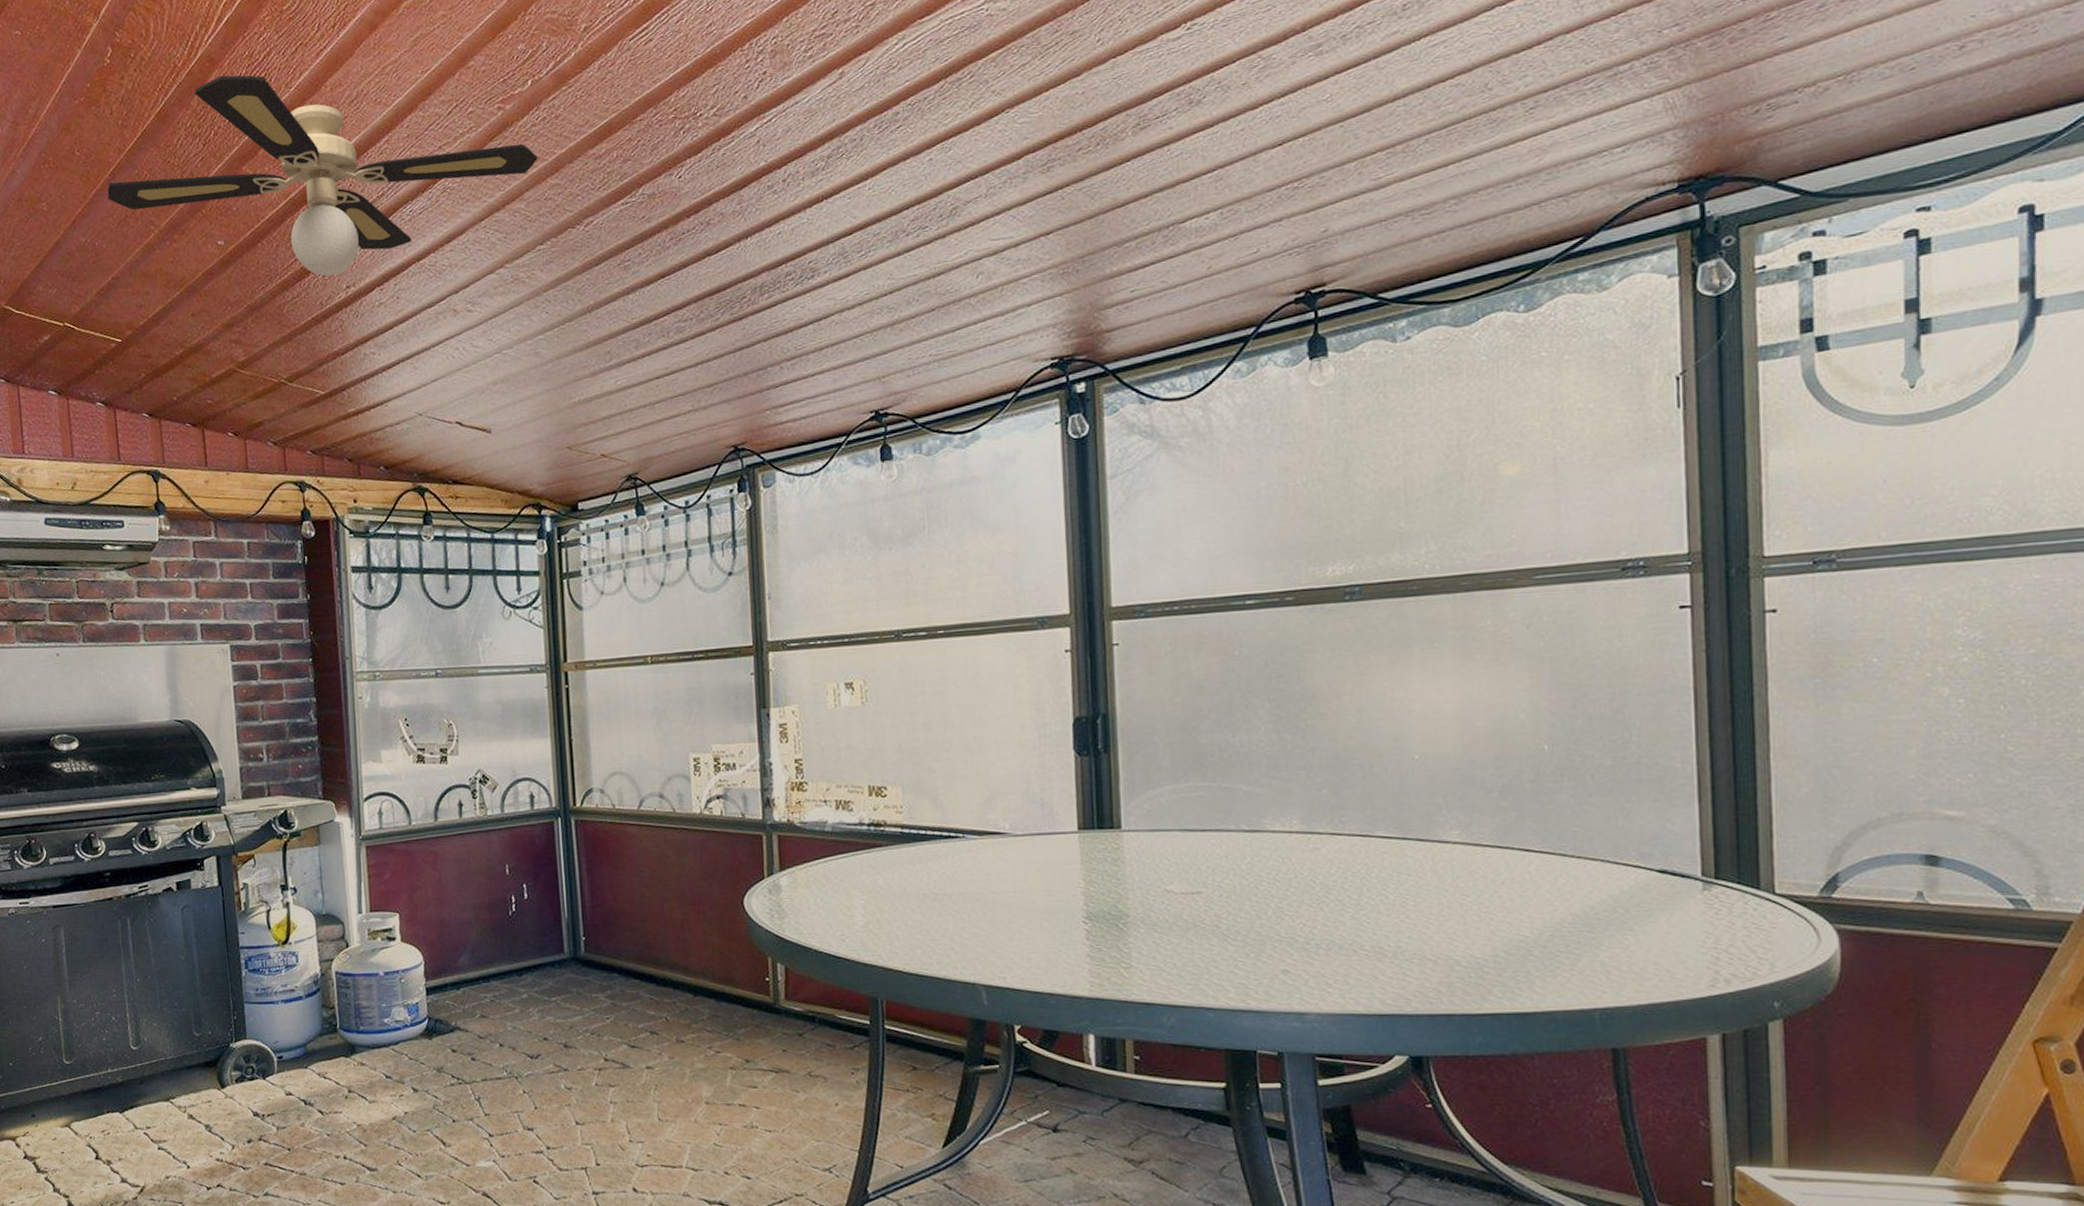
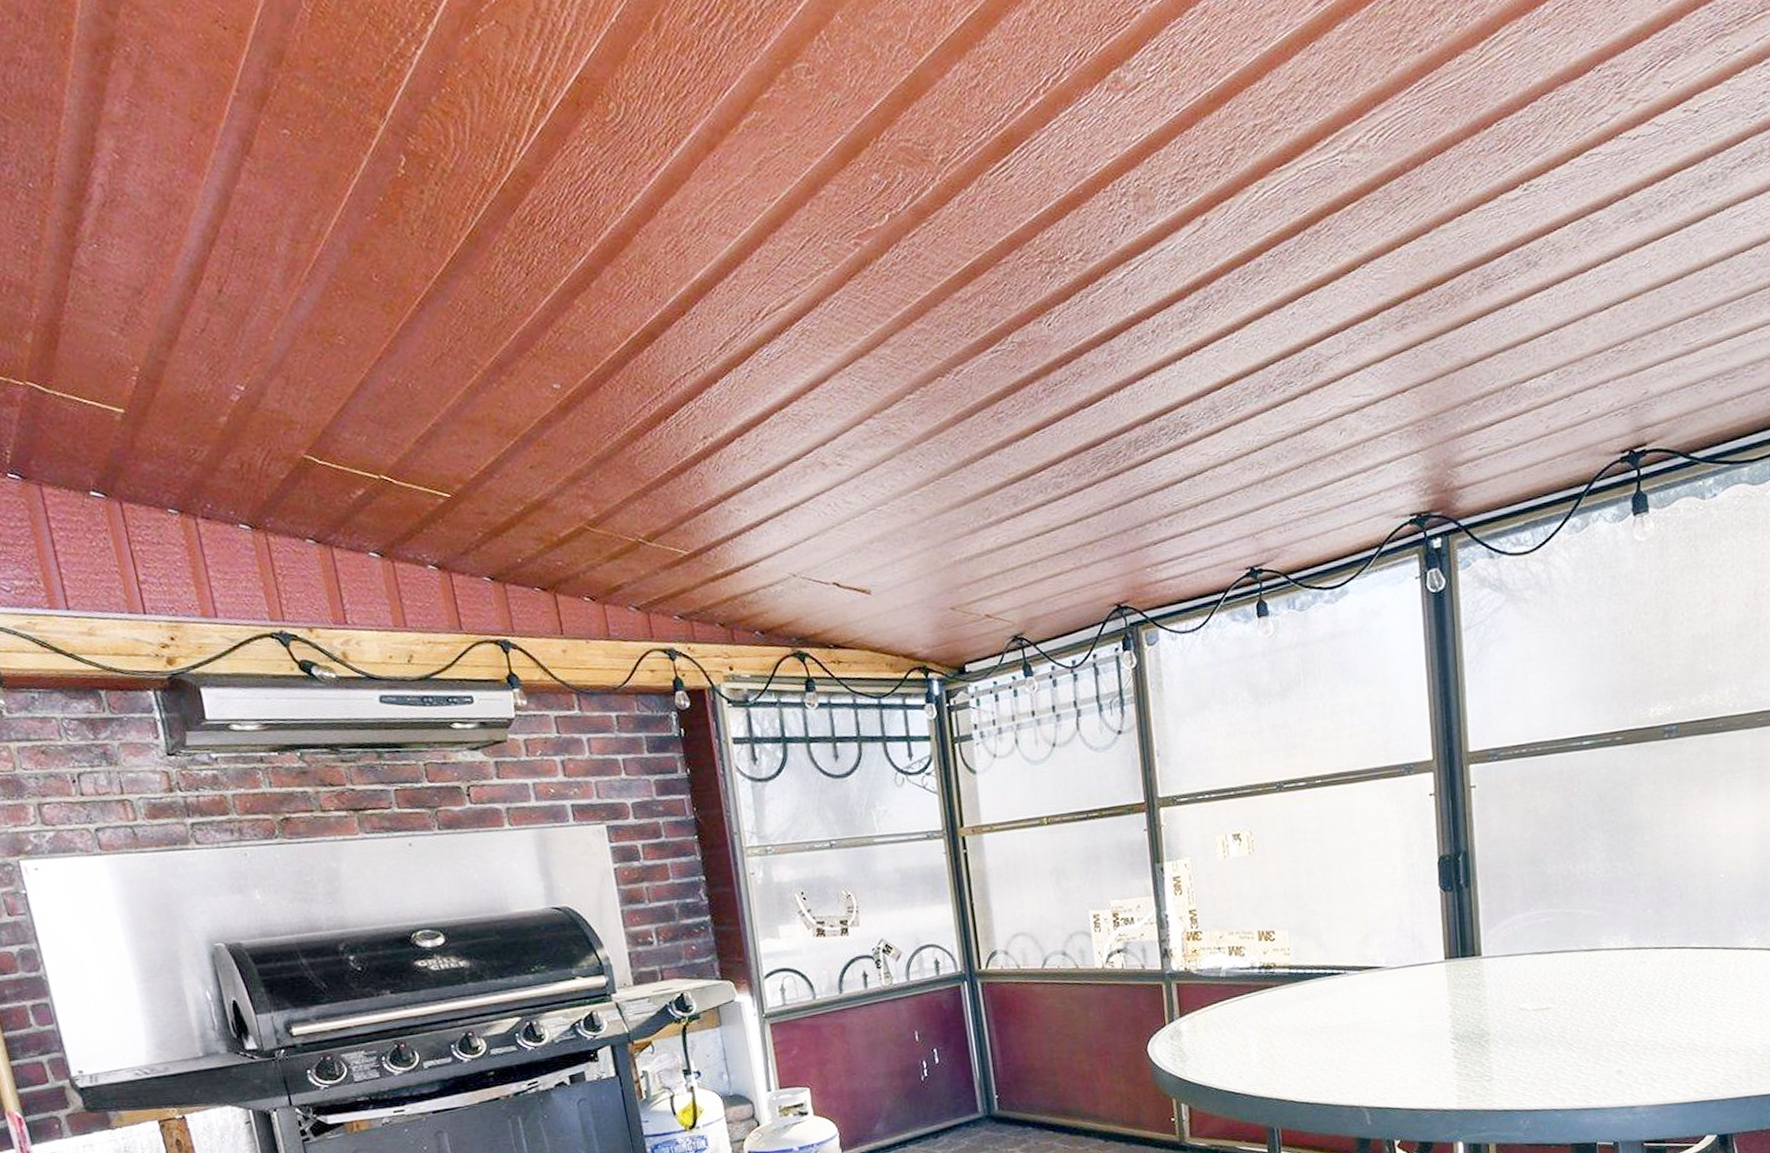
ceiling fan: present [107,75,538,277] -> none [416,194,902,426]

